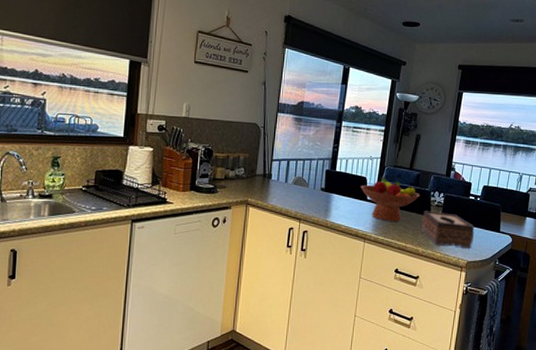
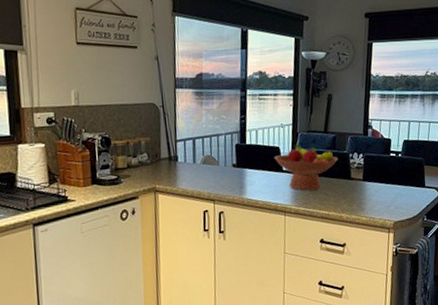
tissue box: present [421,211,475,248] -> none [342,174,399,209]

